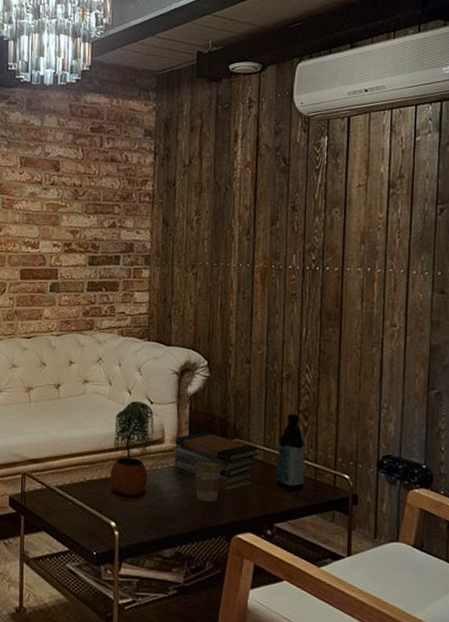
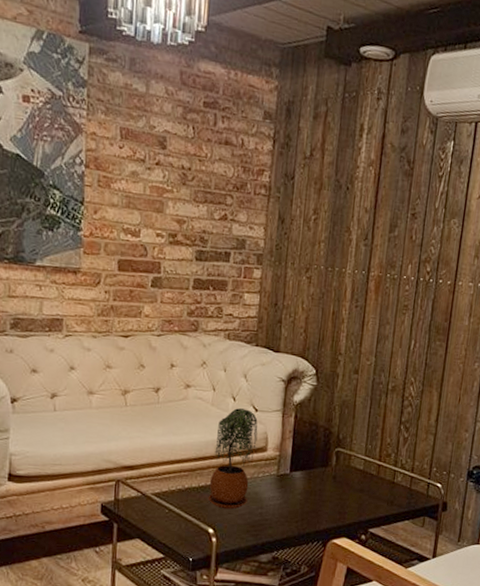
book stack: present [175,432,259,492] -> none [277,440,360,500]
coffee cup: present [194,460,221,503] -> none [295,469,323,510]
water bottle: present [276,413,305,492] -> none [373,424,404,499]

